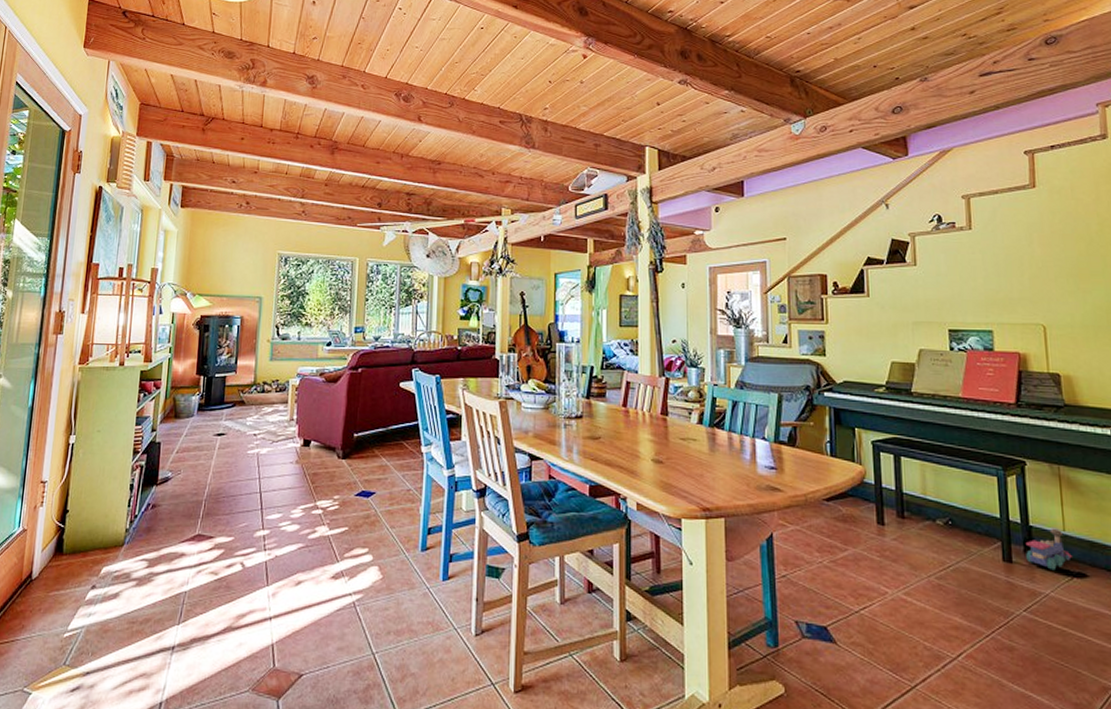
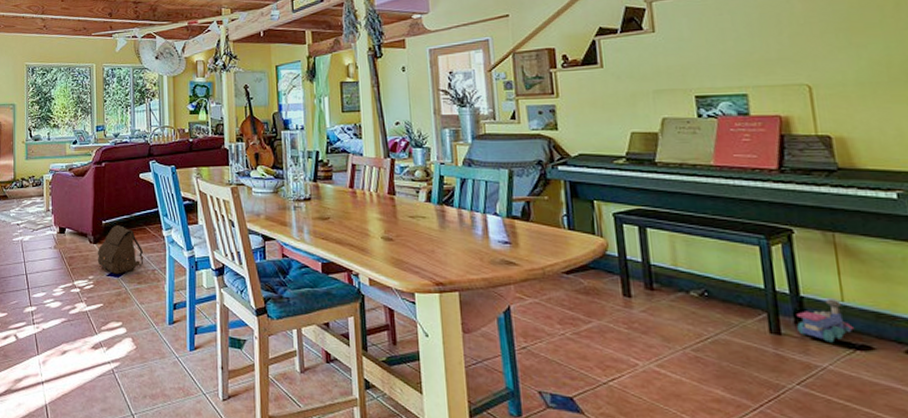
satchel: none [345,439,399,494] -> present [97,225,144,274]

